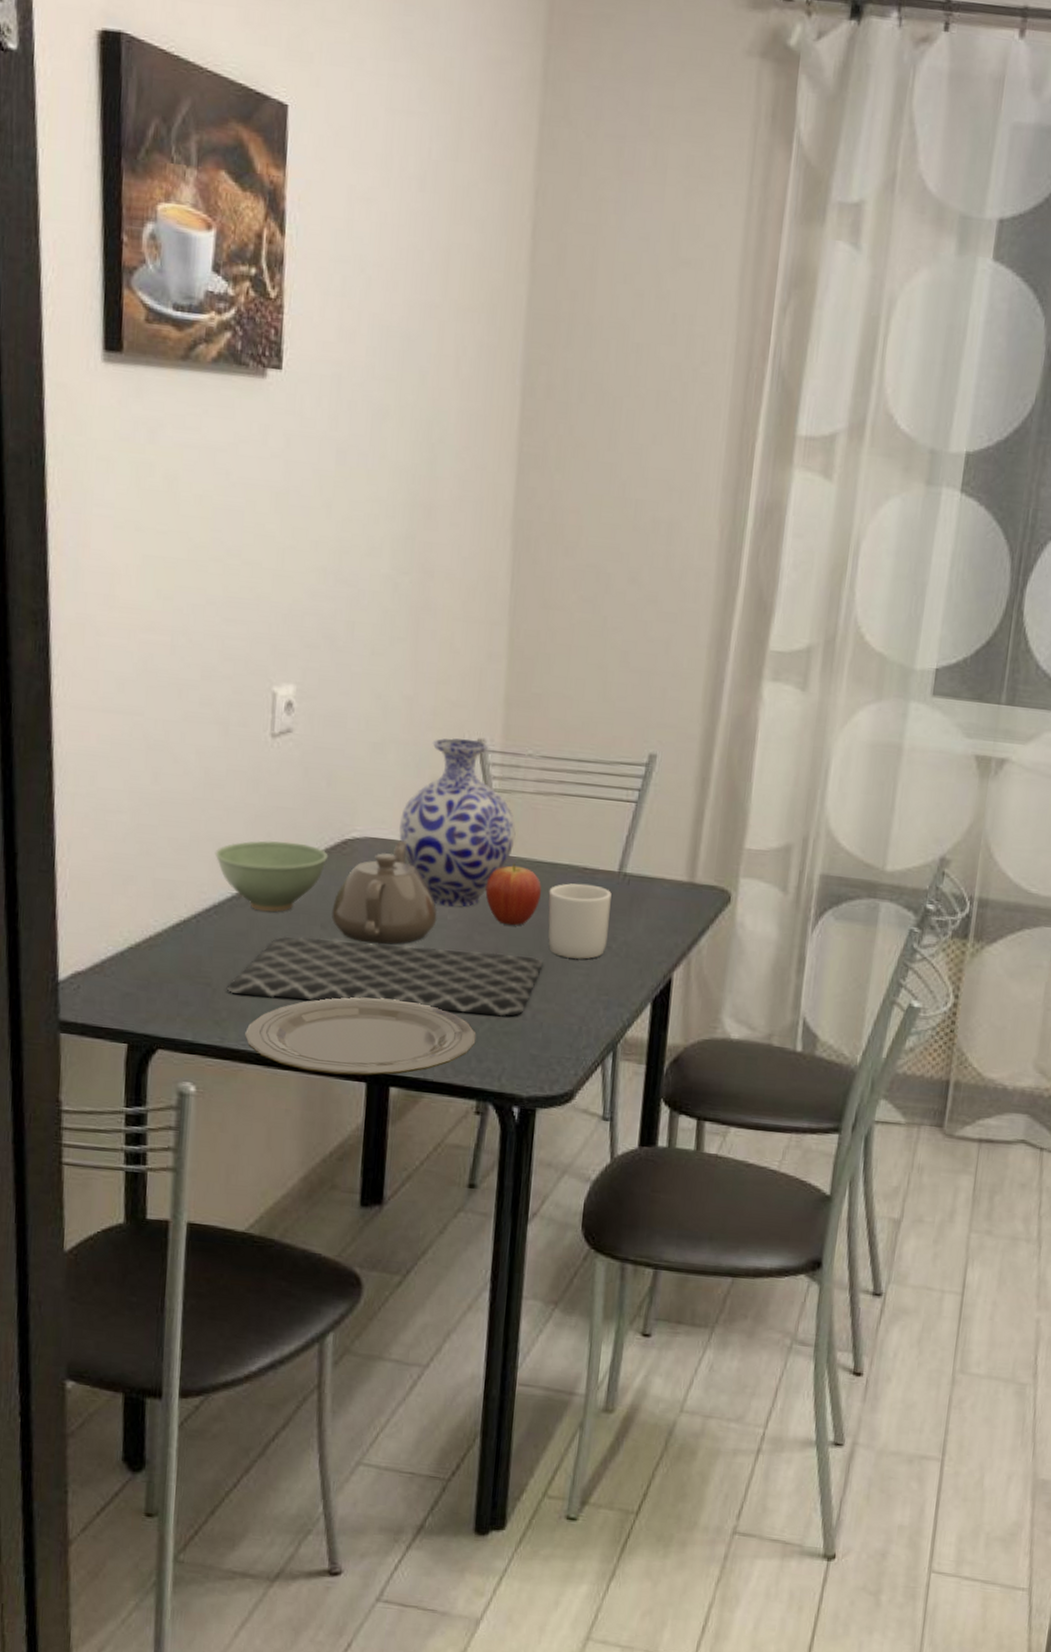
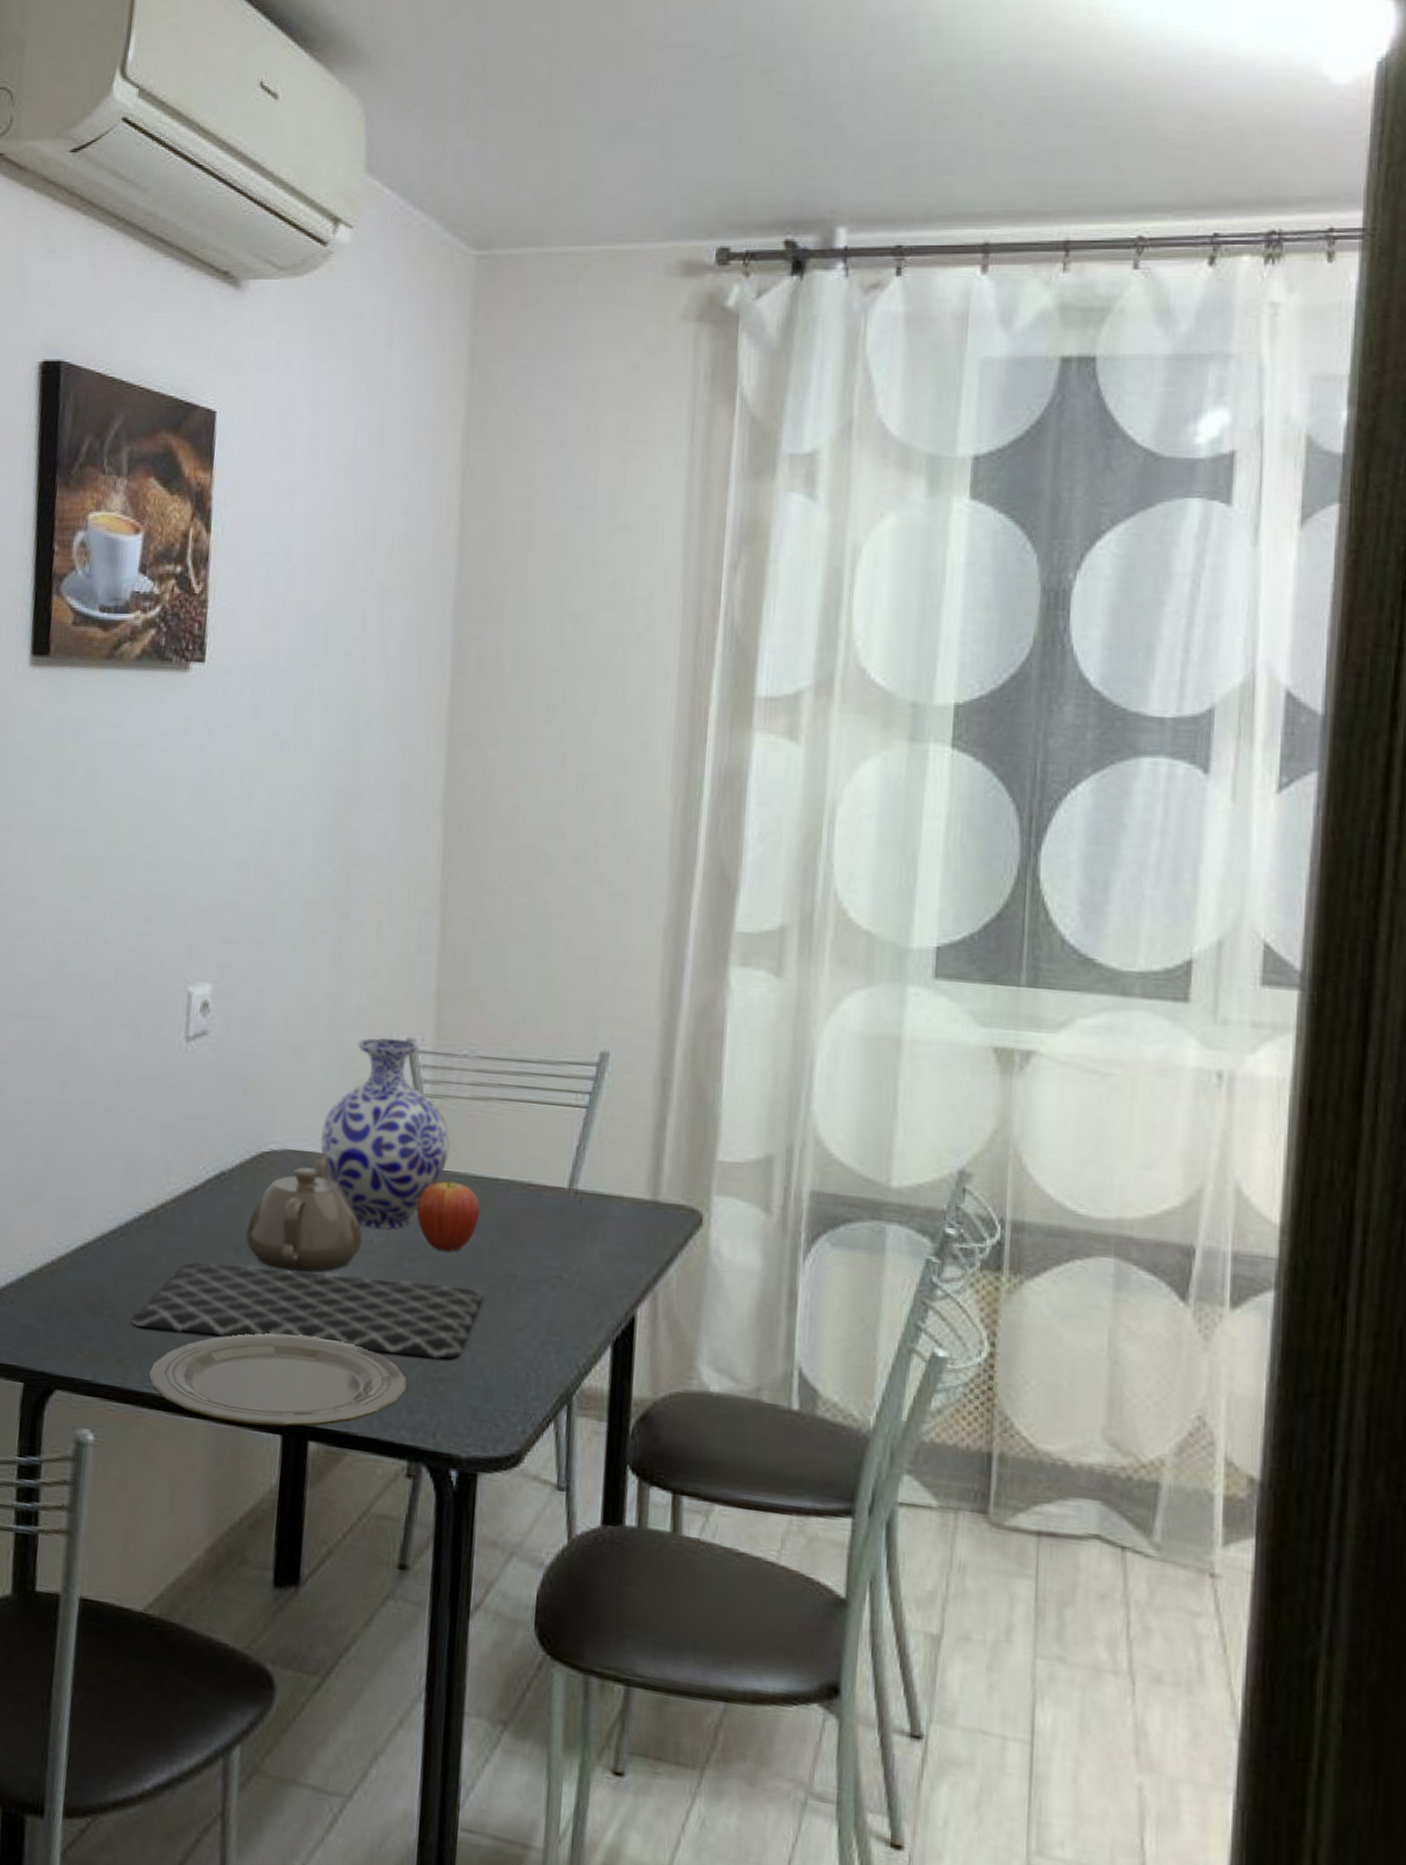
bowl: present [215,840,329,912] -> none [123,1153,244,1234]
mug: present [547,883,612,959] -> none [488,1201,561,1292]

